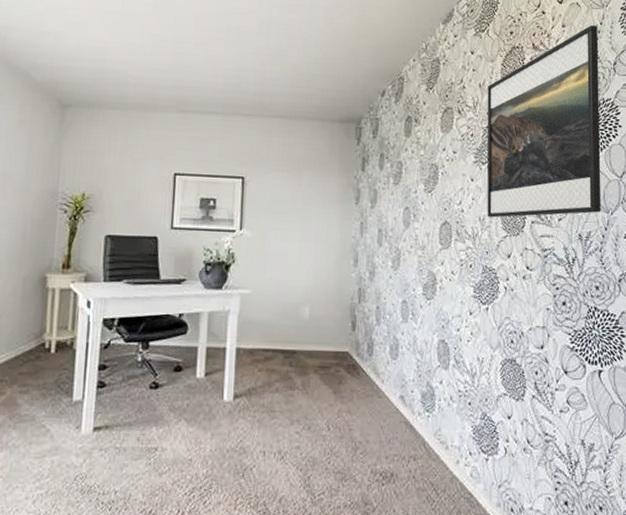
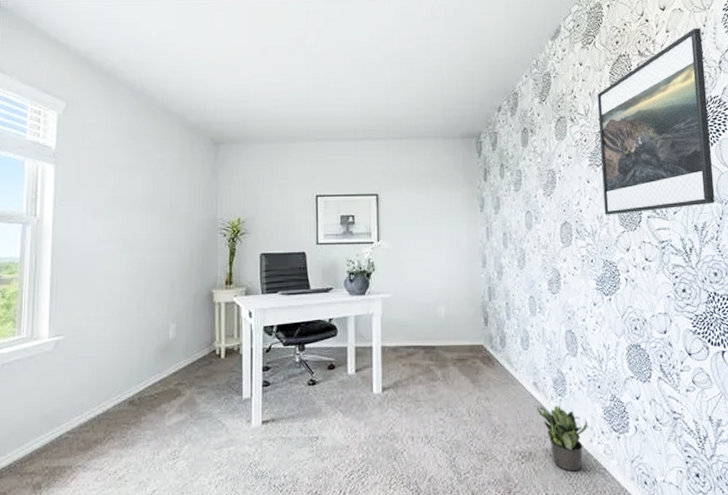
potted plant: none [402,421,456,496] -> present [537,404,588,472]

